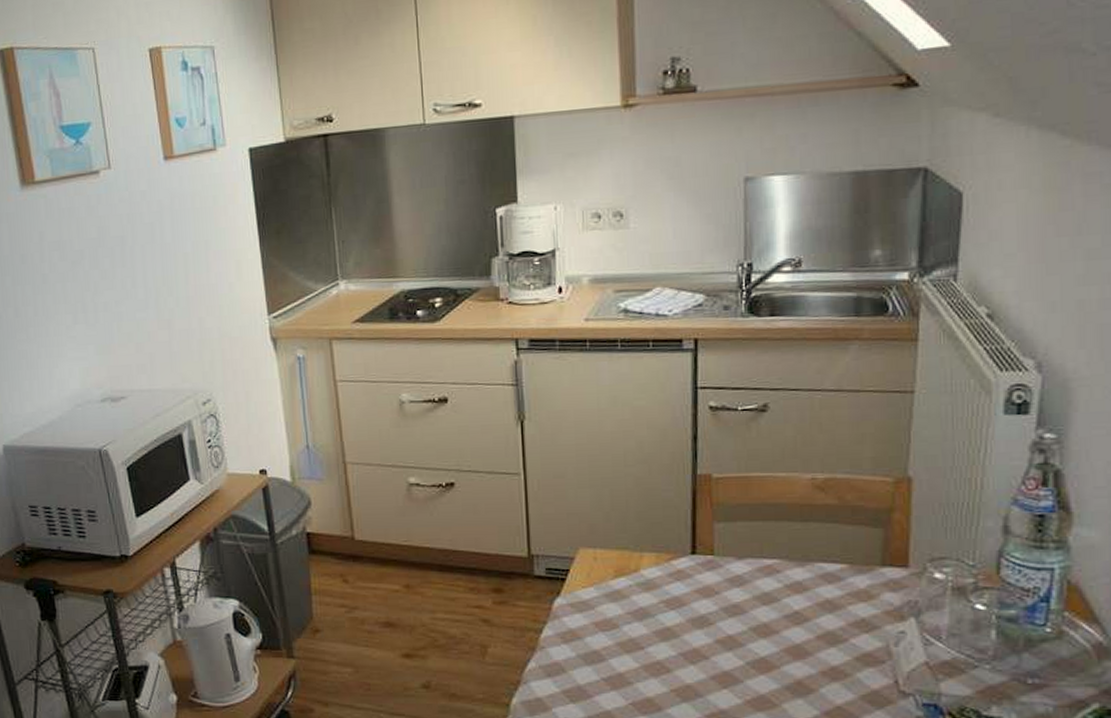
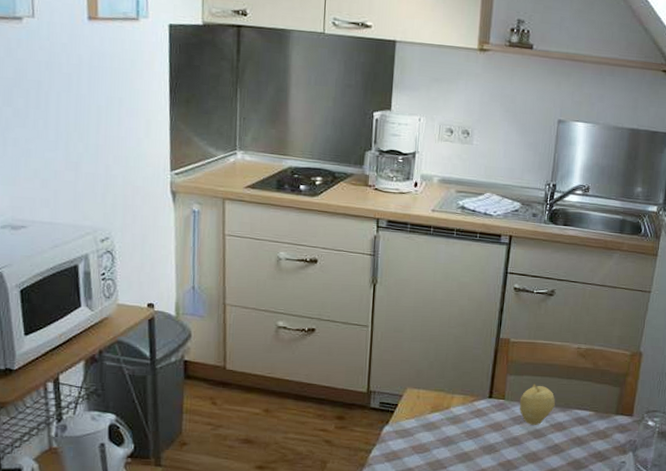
fruit: none [735,531,789,588] -> present [519,384,556,426]

